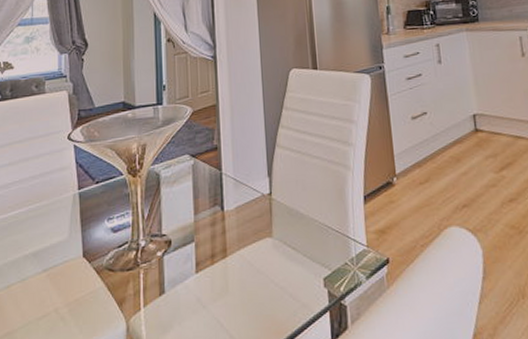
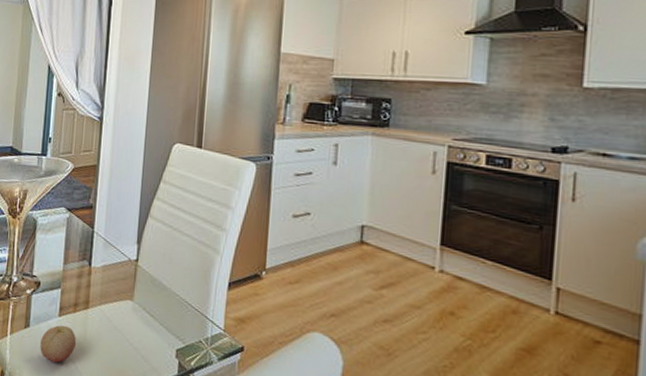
fruit: none [179,281,218,326] -> present [40,325,76,363]

